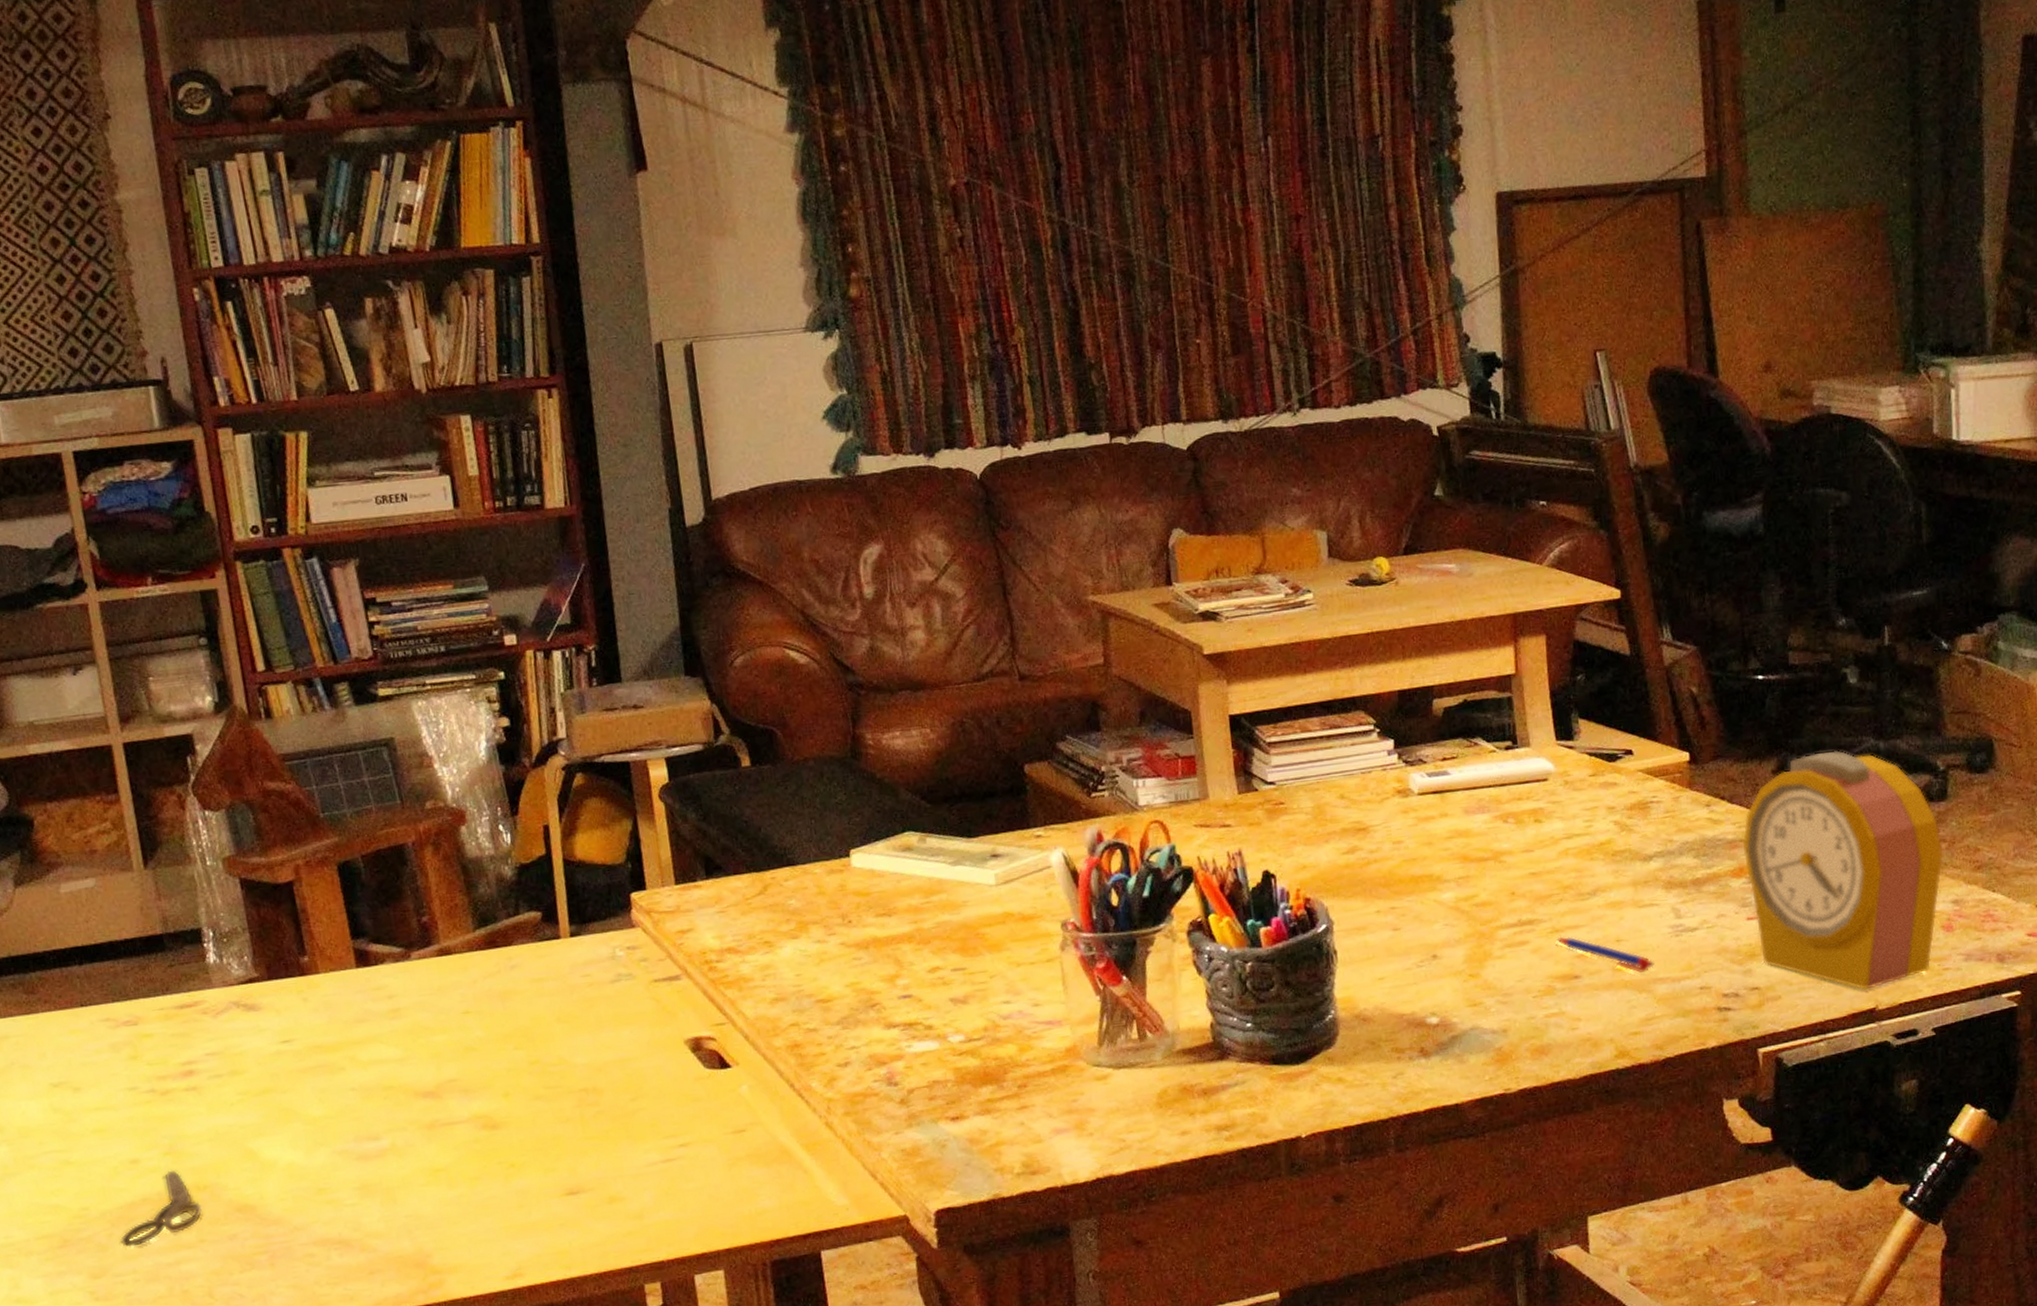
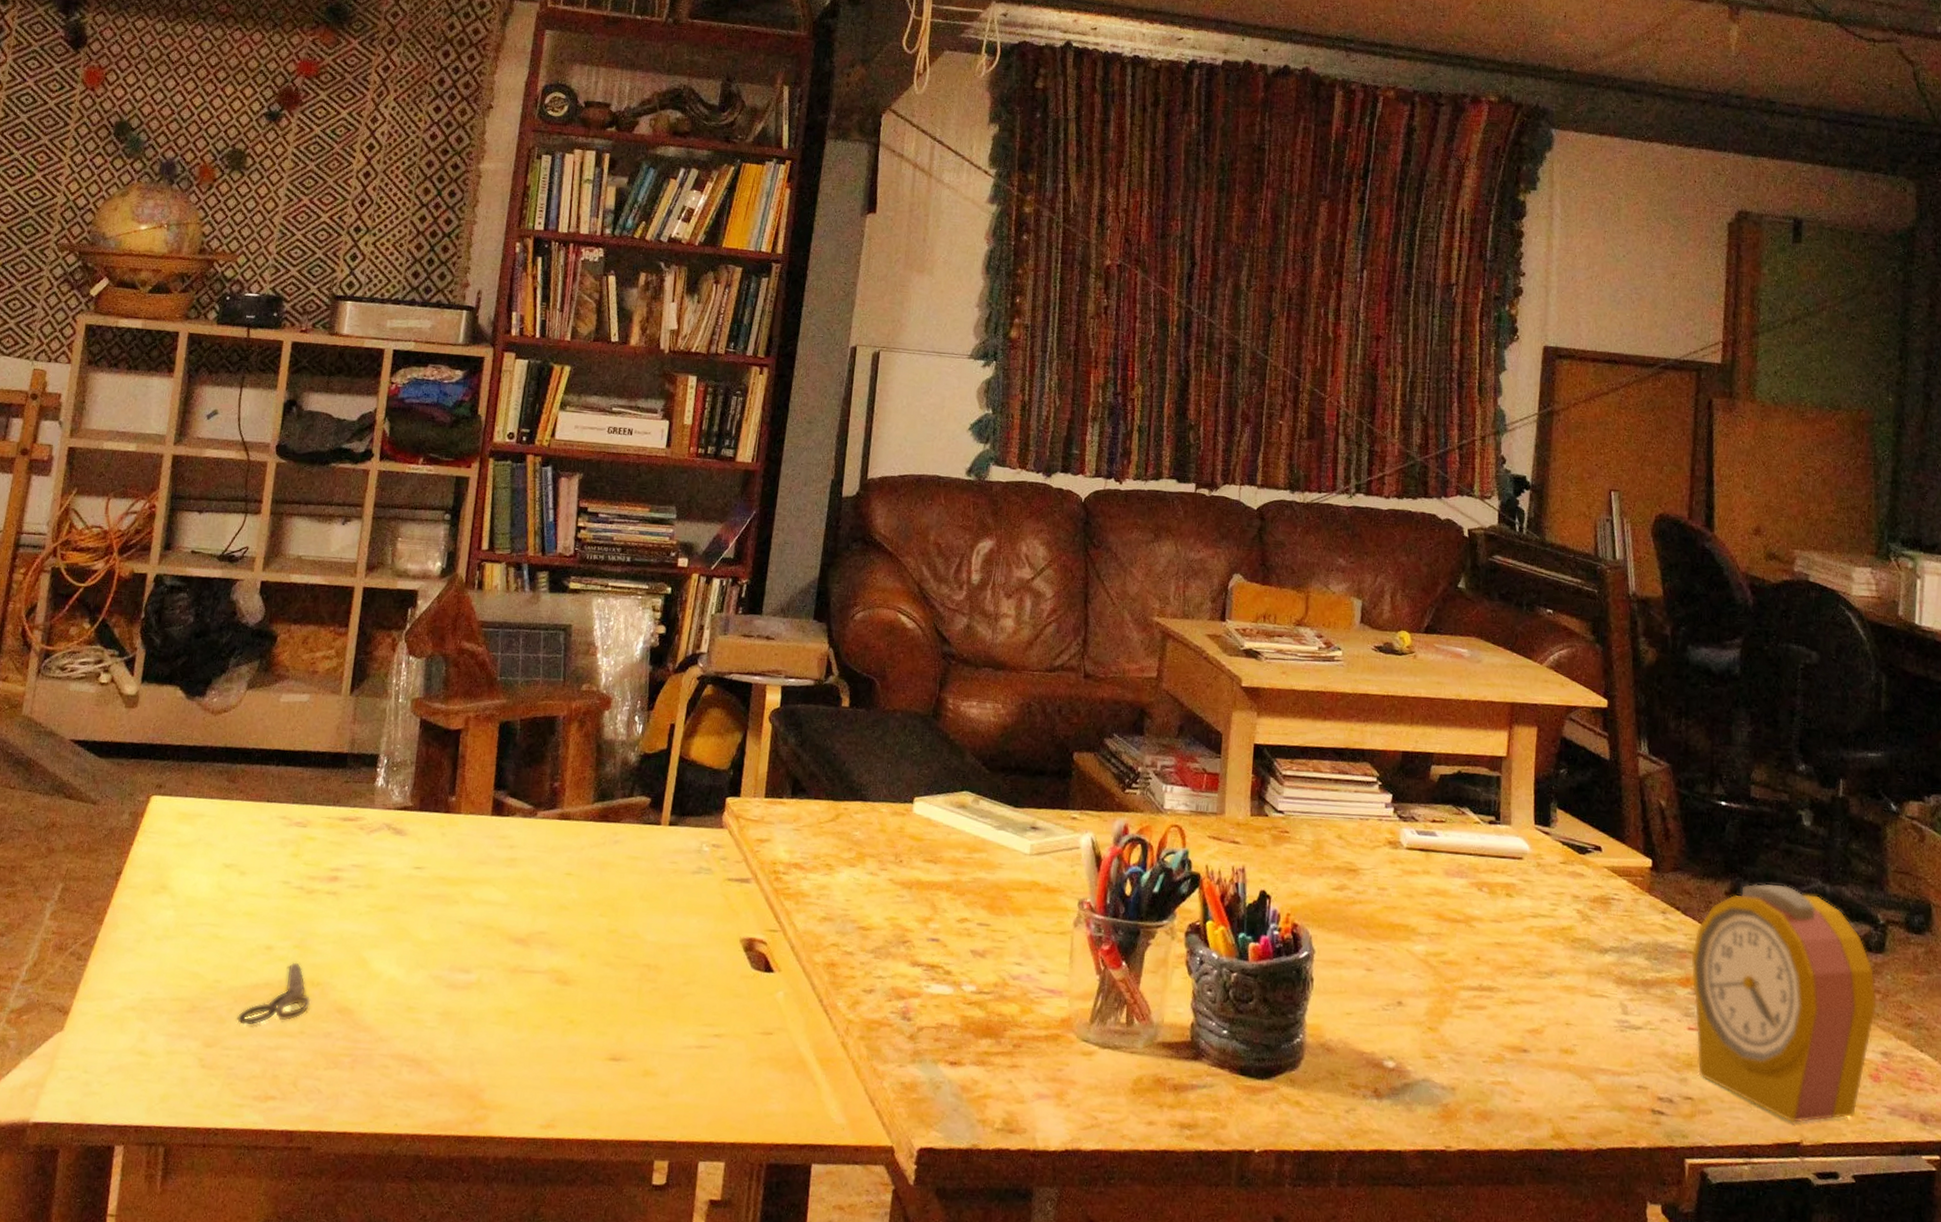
pen: present [1556,936,1654,973] -> none [1511,1008,1598,1061]

